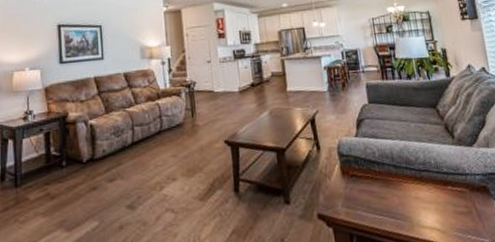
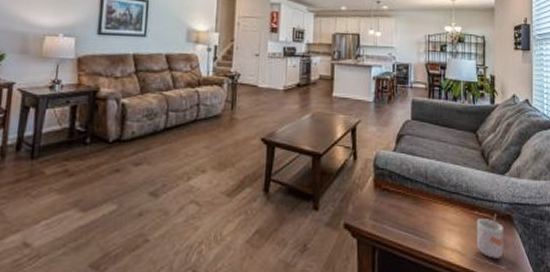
mug: none [451,186,485,232] -> present [476,213,504,258]

